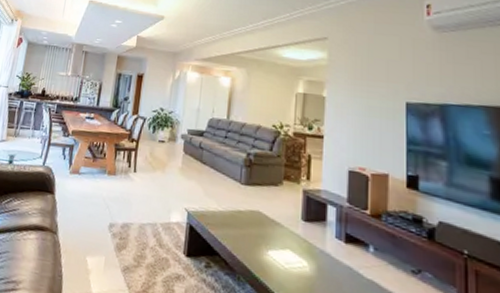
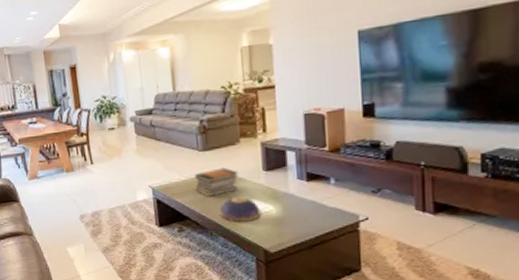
book stack: none [232,206,277,236] -> present [195,167,239,197]
decorative bowl: none [250,242,294,275] -> present [219,197,261,223]

